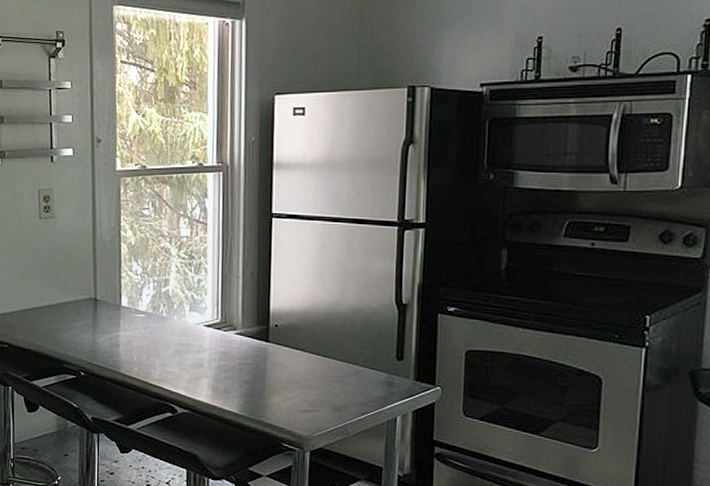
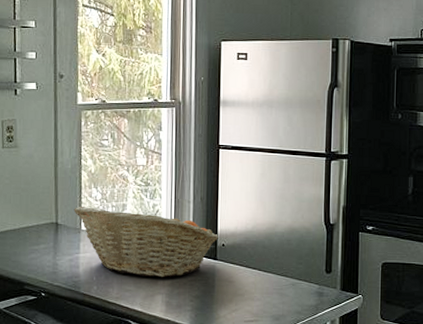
fruit basket: none [113,280,271,360] -> present [74,206,218,278]

